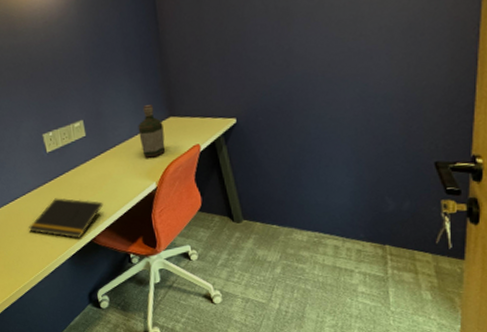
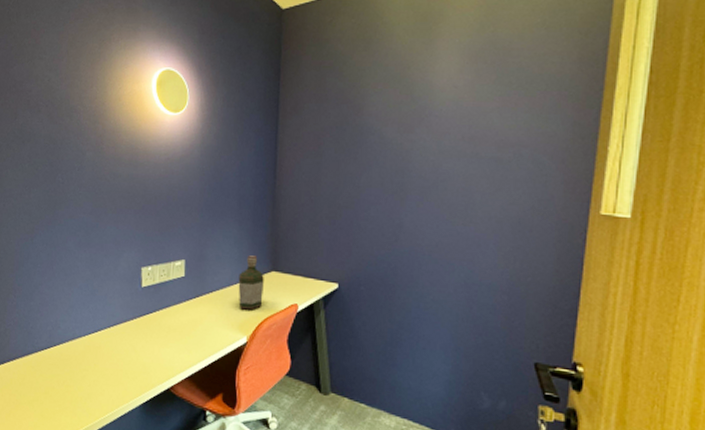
notepad: present [29,198,104,238] -> none [106,336,189,384]

